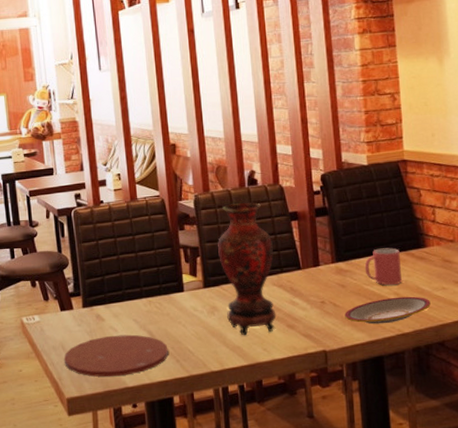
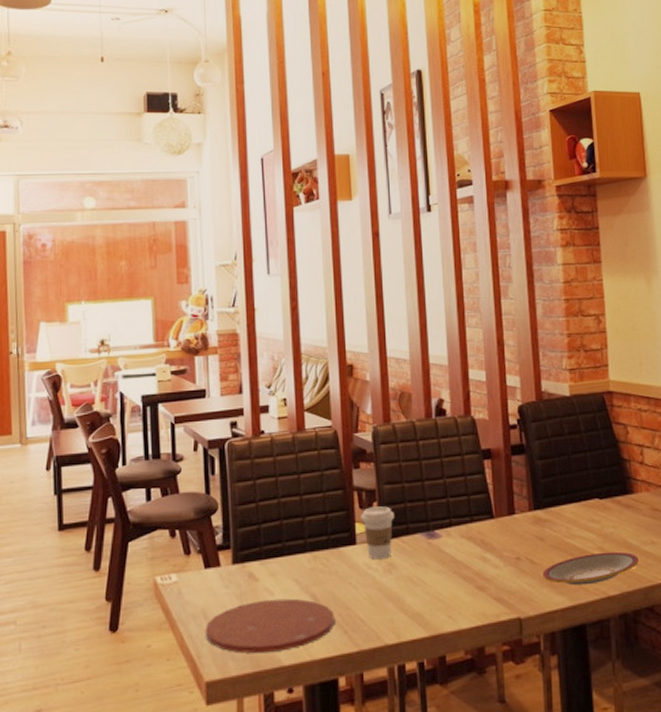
coffee cup: none [186,260,215,304] -> present [360,506,394,560]
vase: present [218,203,276,336] -> none [398,437,464,600]
mug: present [364,248,402,286] -> none [565,493,607,539]

